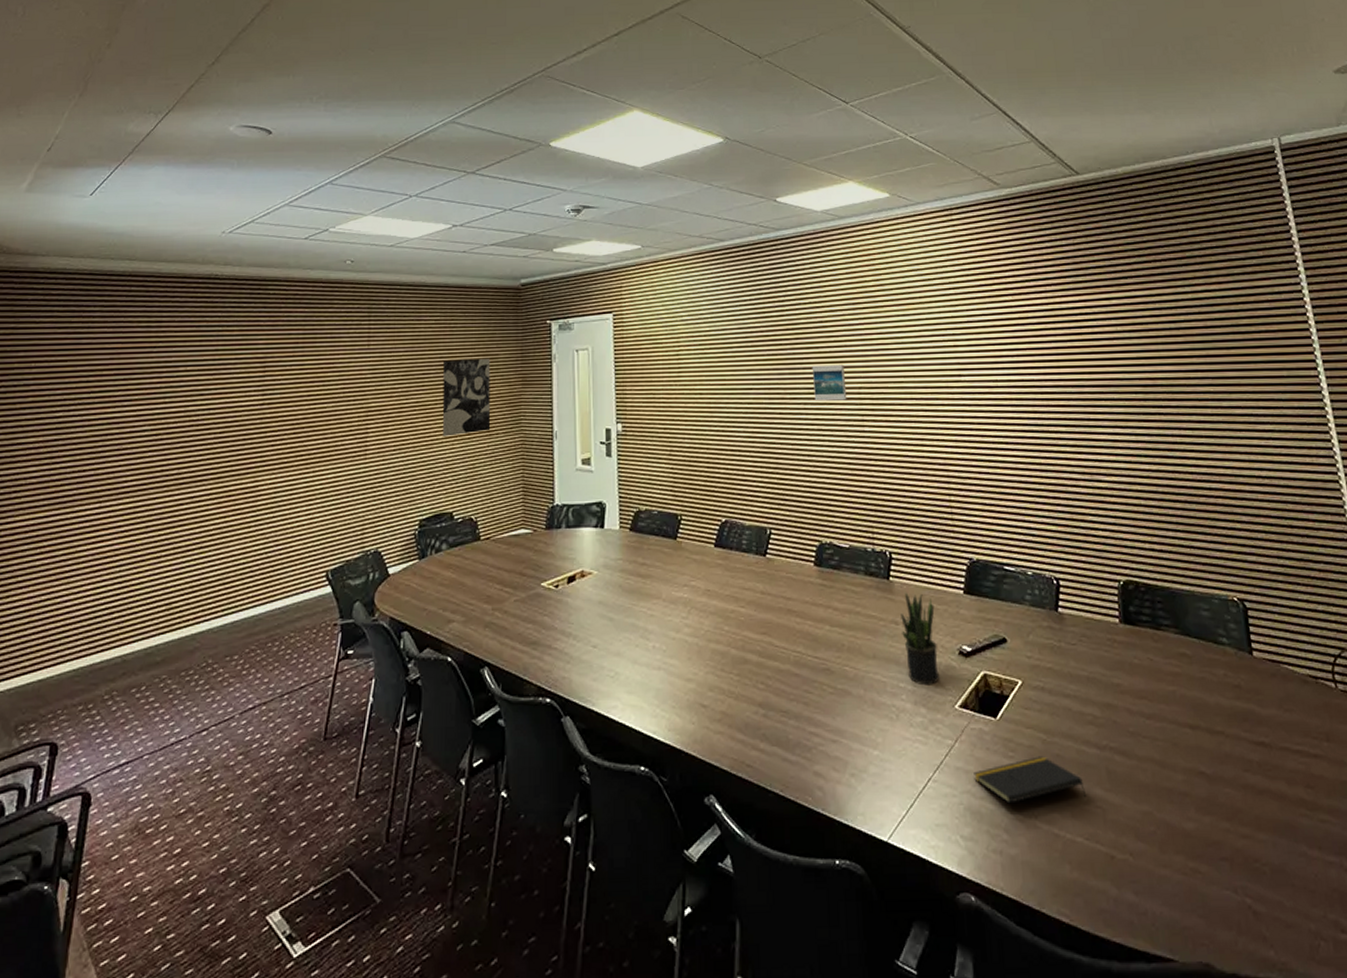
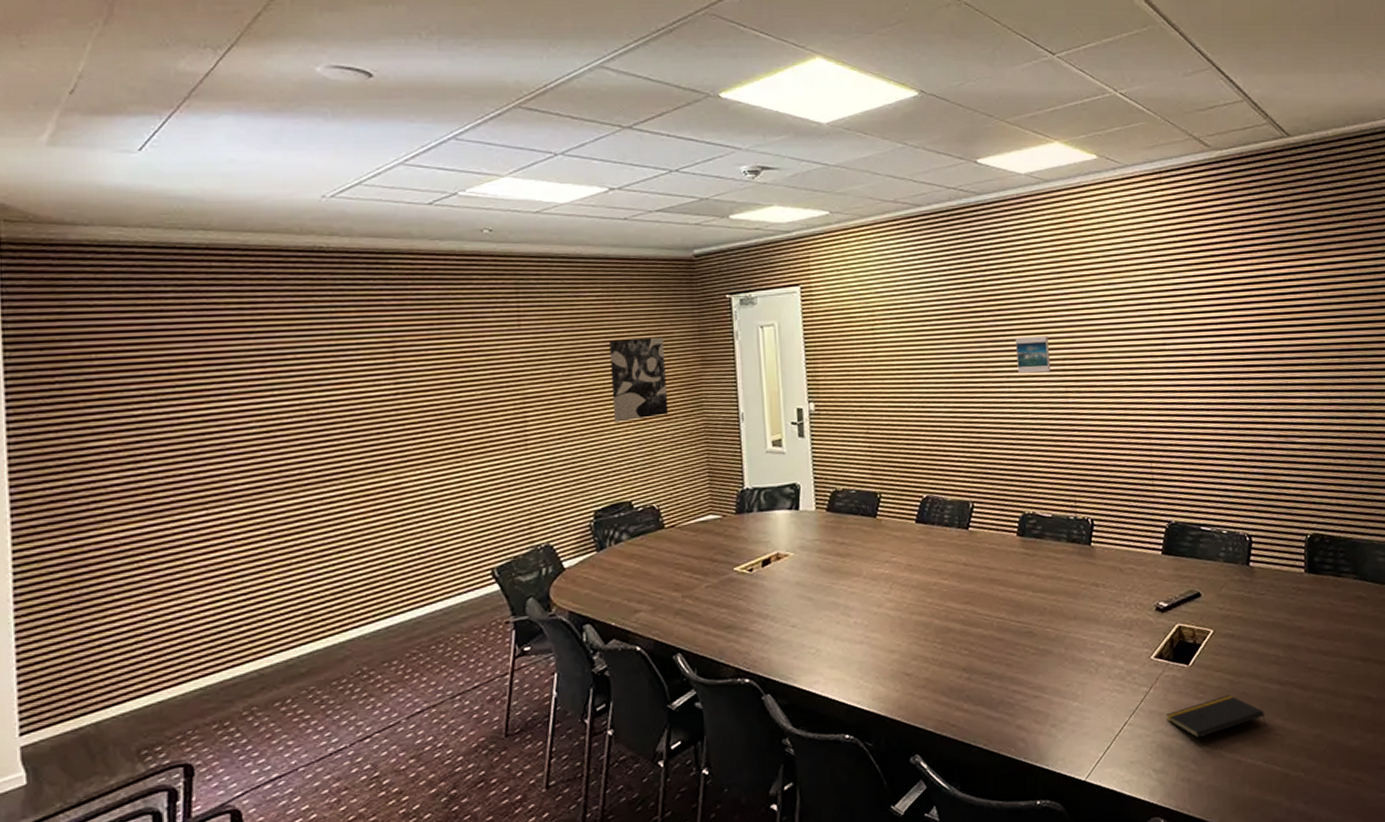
potted plant: present [901,592,939,686] -> none [1101,556,1137,641]

